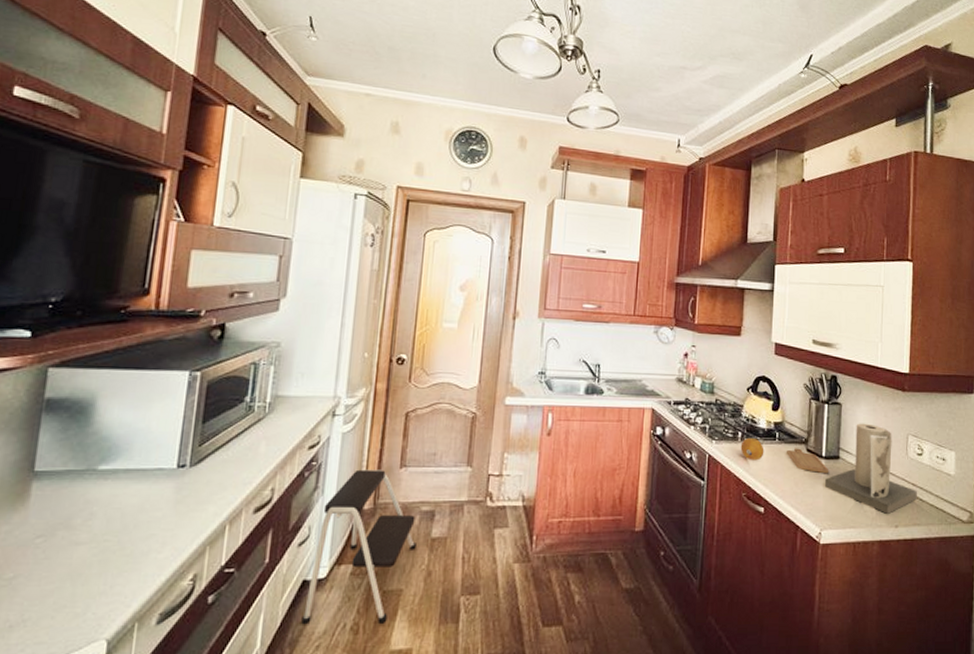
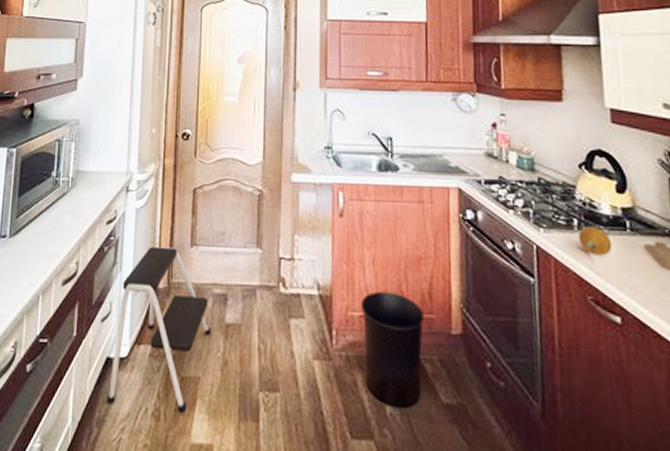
waste bin: none [559,499,614,597] -> present [361,291,425,409]

